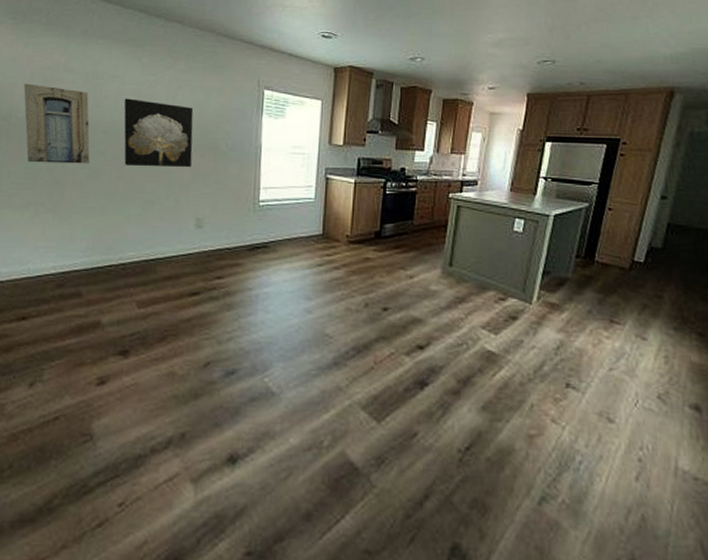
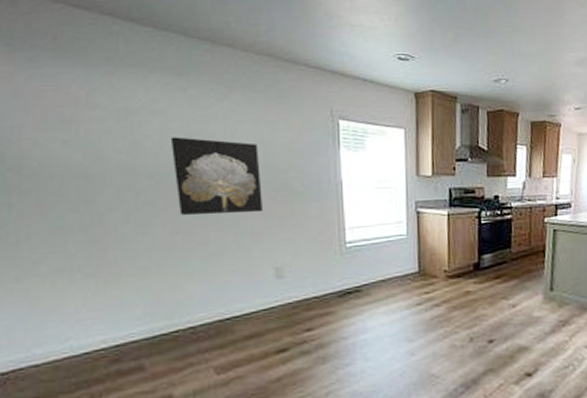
wall art: present [23,83,90,164] -> none [34,124,135,221]

